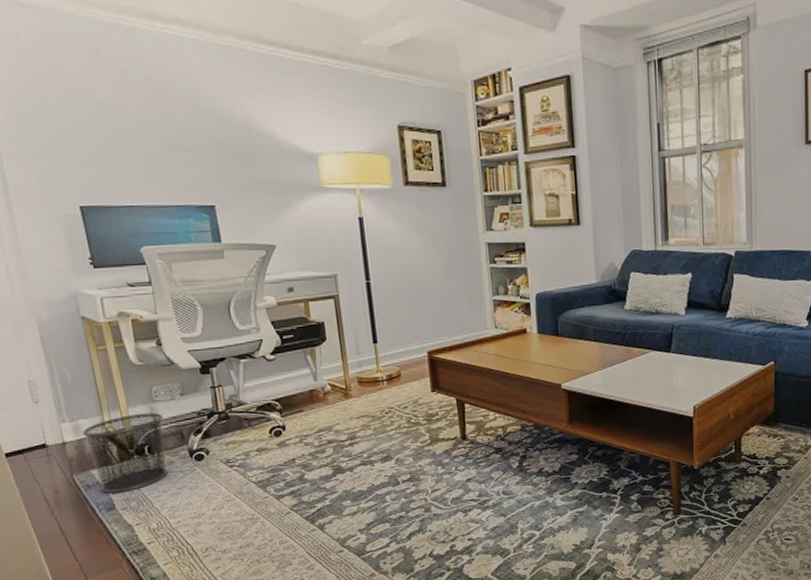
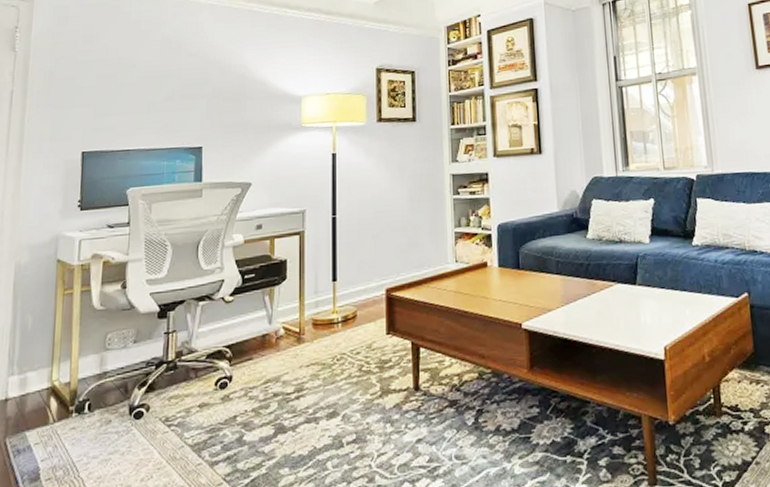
waste bin: present [82,412,169,494] -> none [27,363,113,460]

